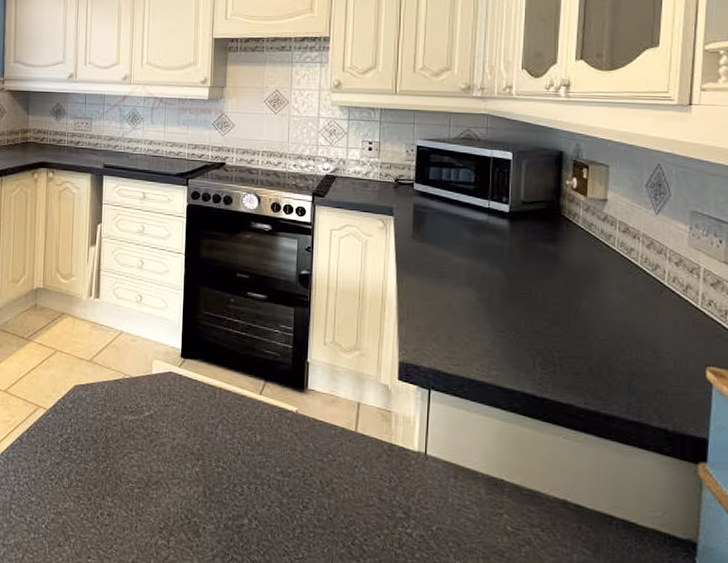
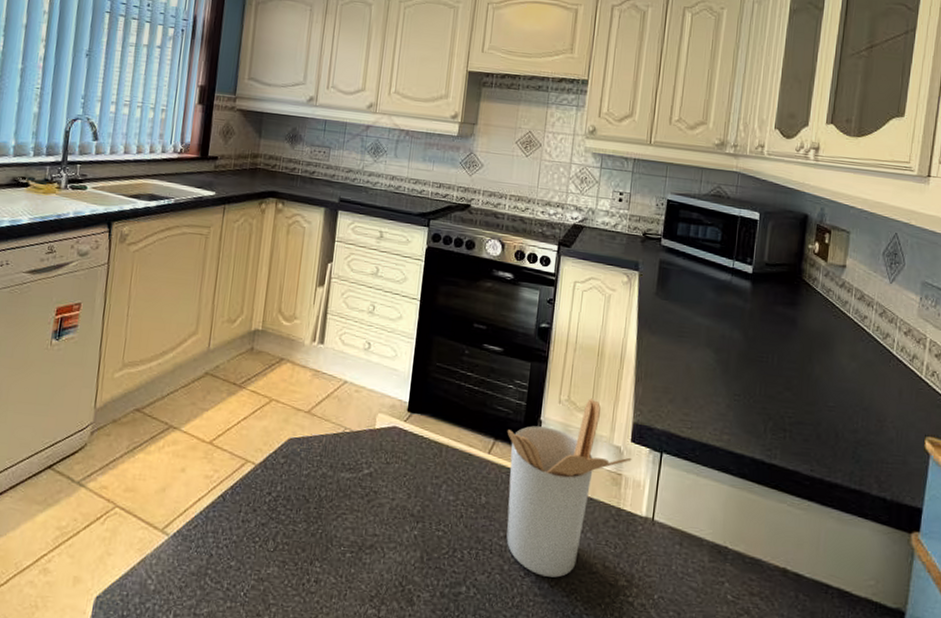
utensil holder: none [276,339,400,510] -> present [506,398,632,578]

